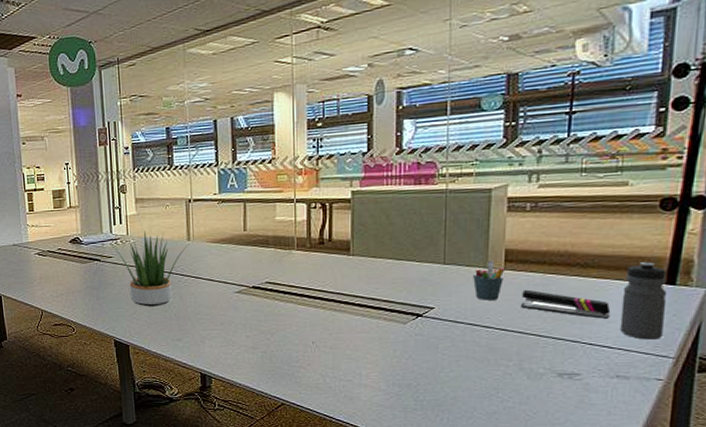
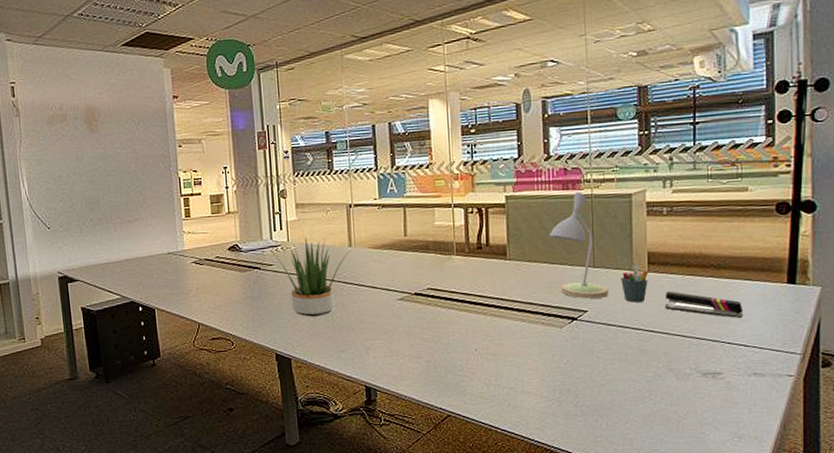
desk lamp: none [396,187,459,296] -> present [549,192,609,299]
water bottle: present [620,262,668,340] -> none [752,262,790,337]

